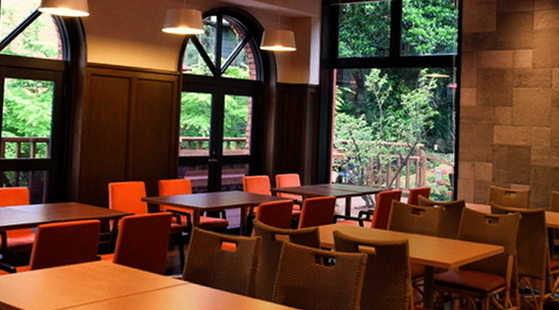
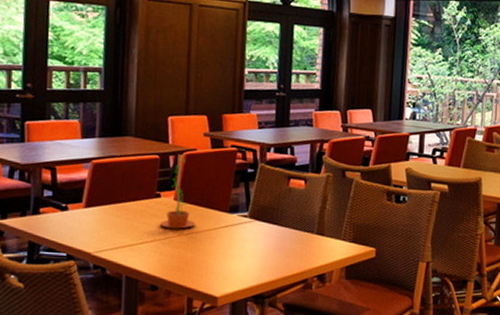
flower pot: none [99,219,134,291] -> present [159,155,196,229]

